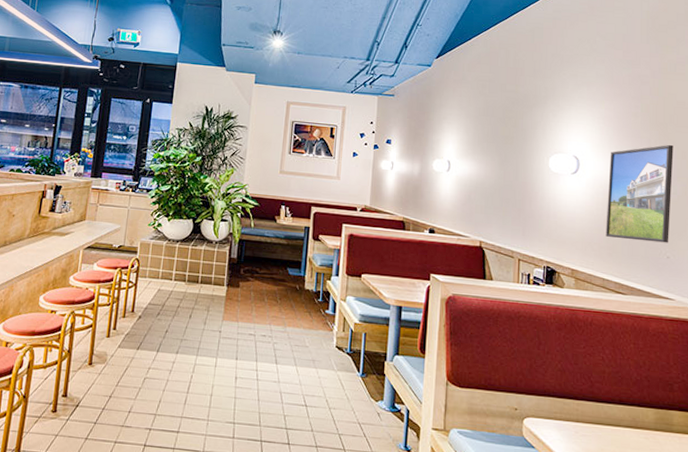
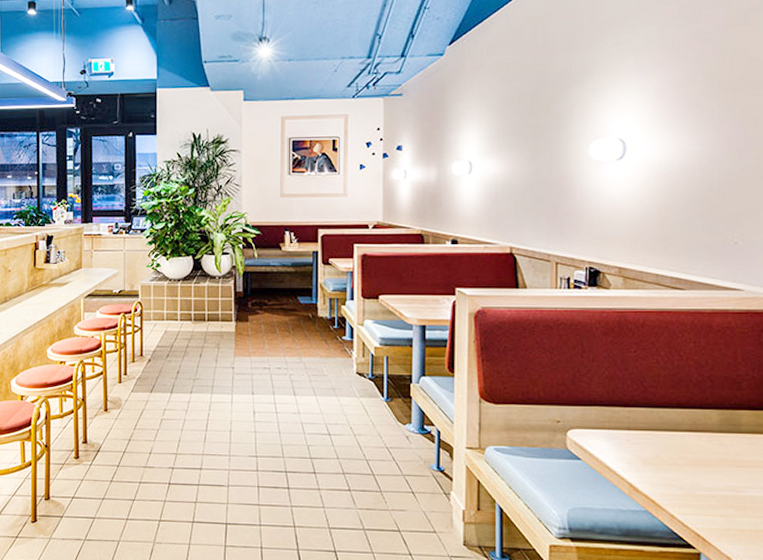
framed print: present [606,144,674,243] -> none [659,111,743,228]

